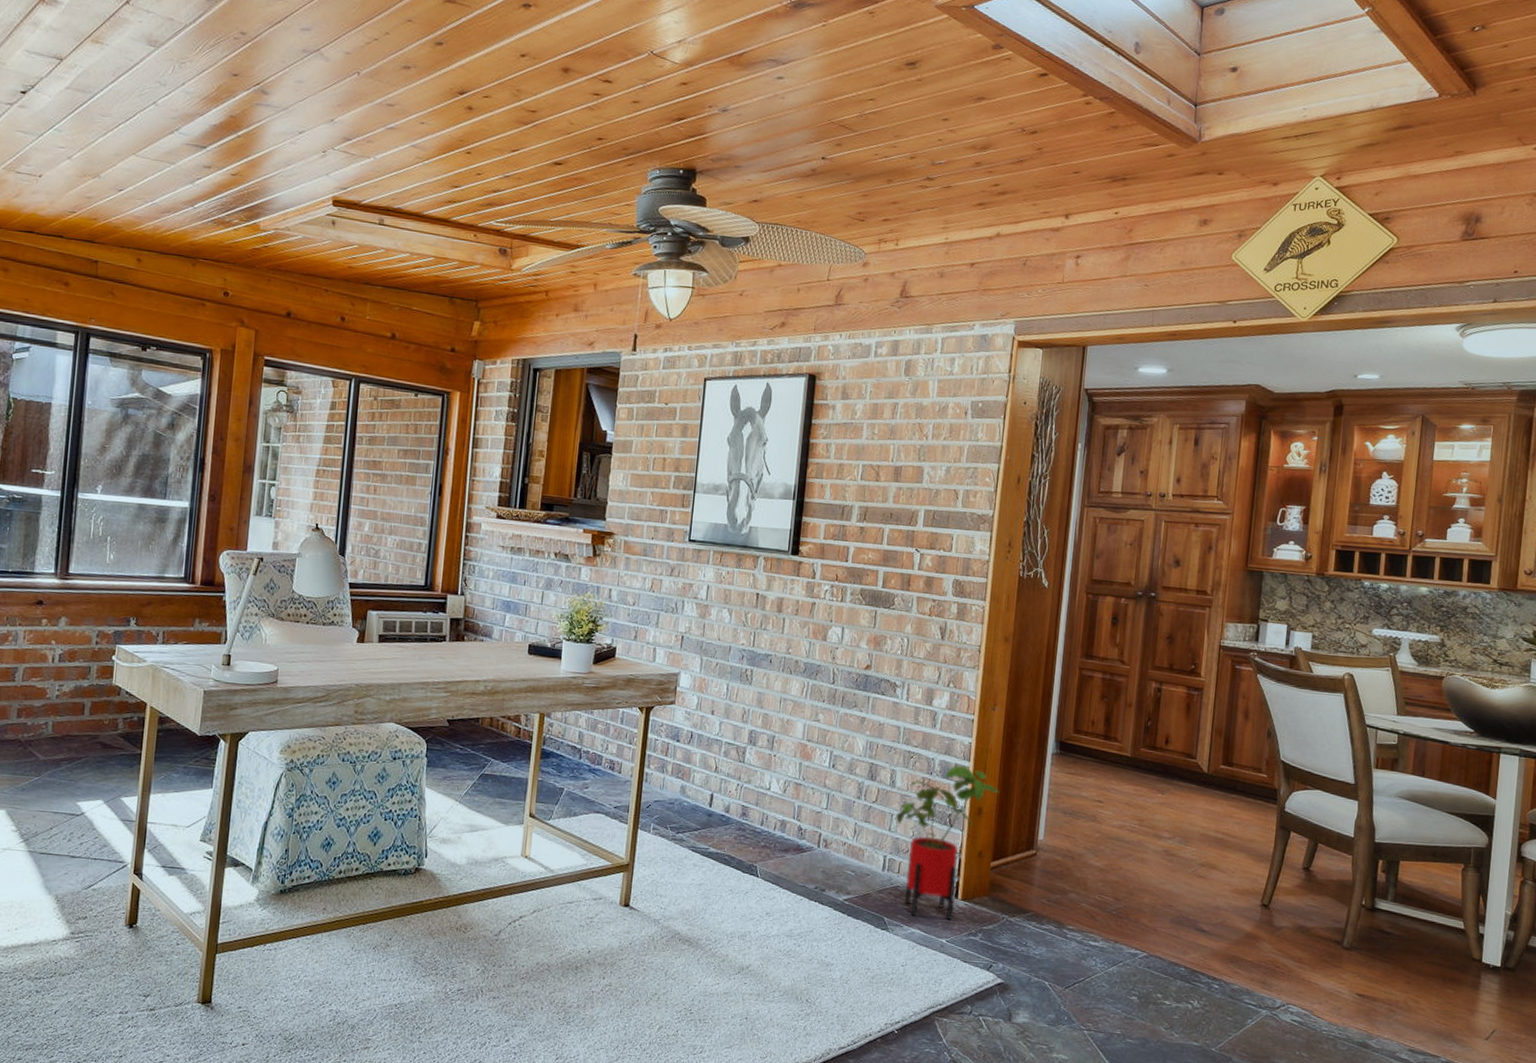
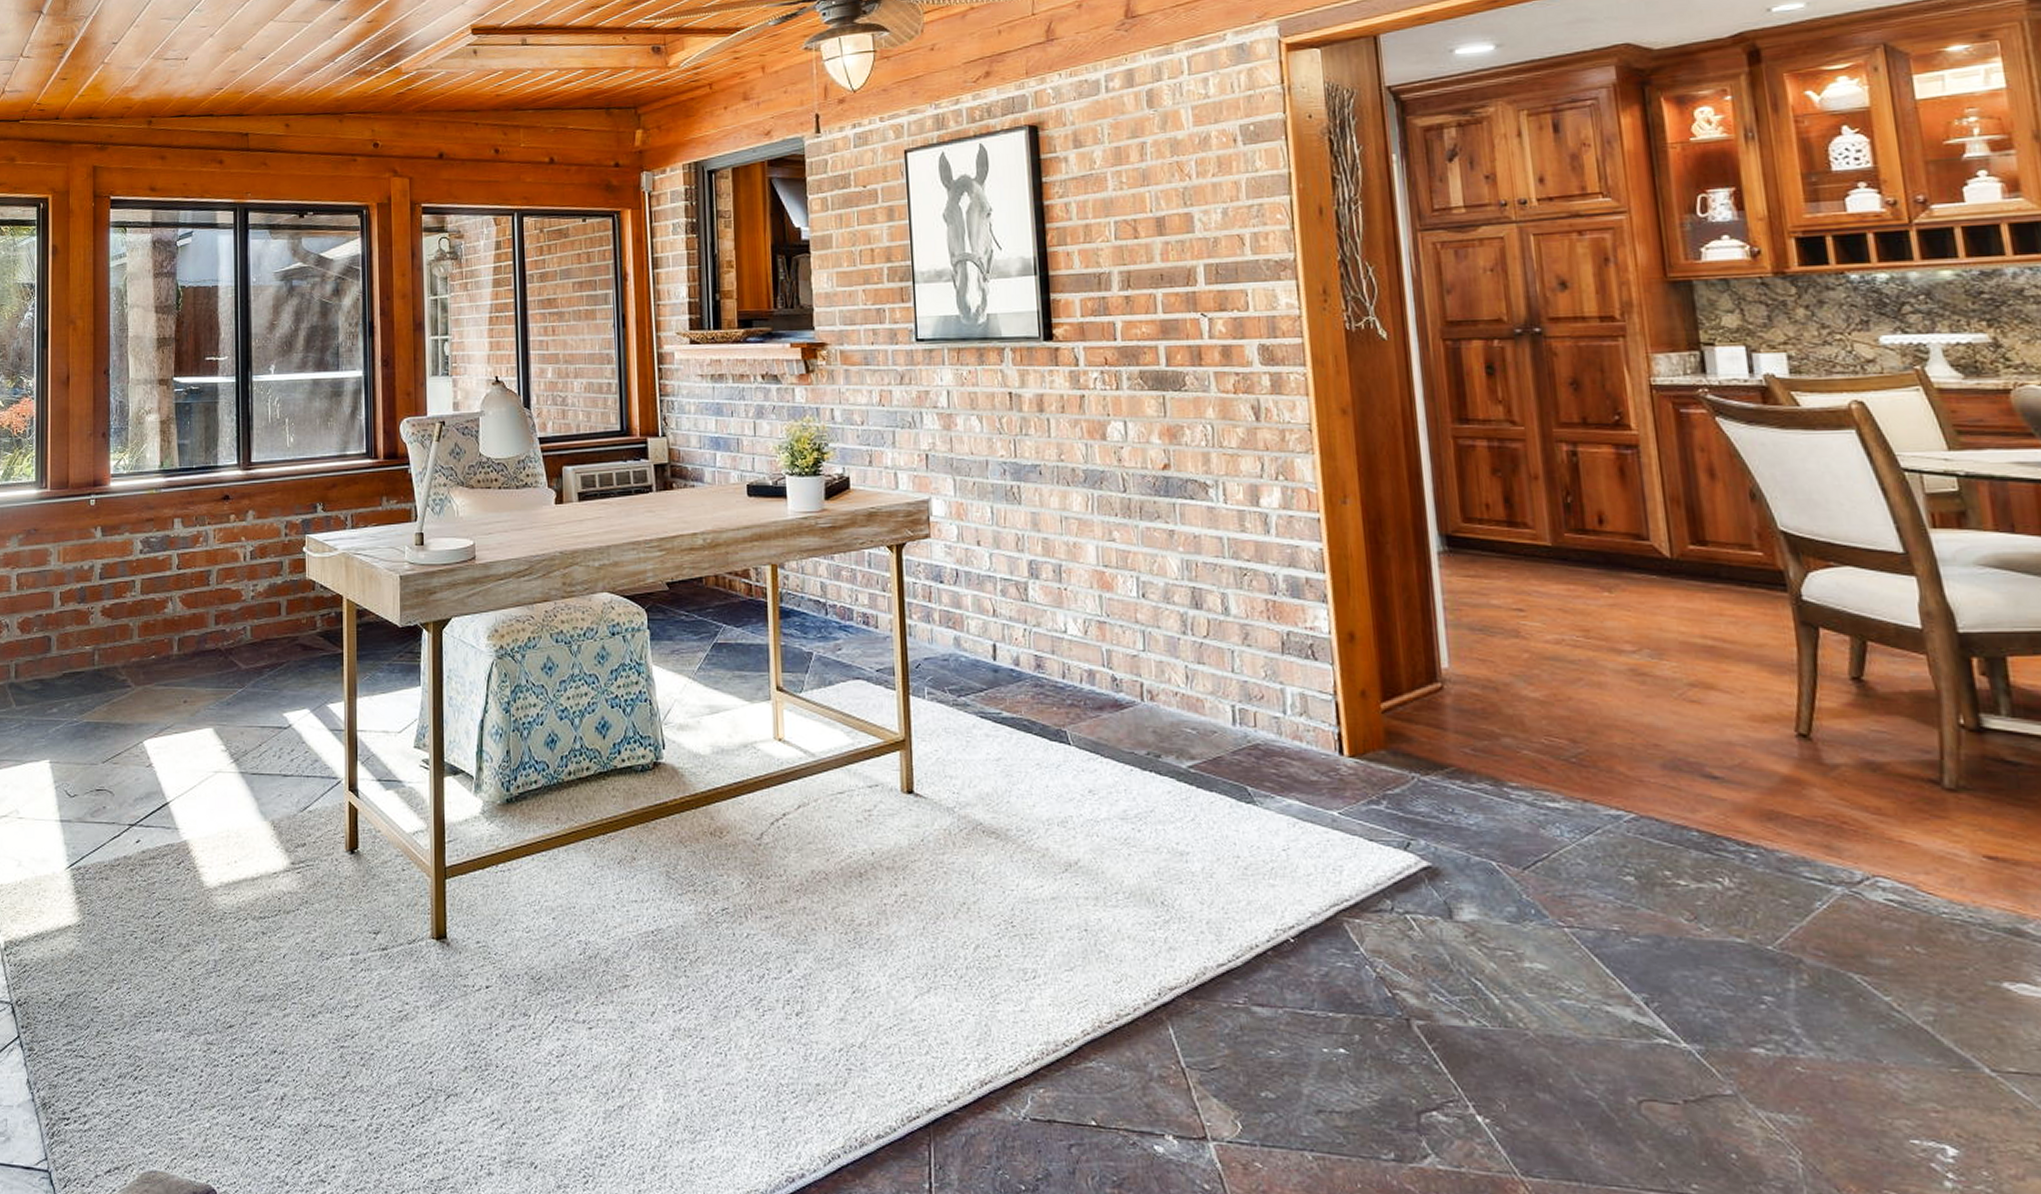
house plant: present [896,765,1000,921] -> none [1238,579,1375,786]

